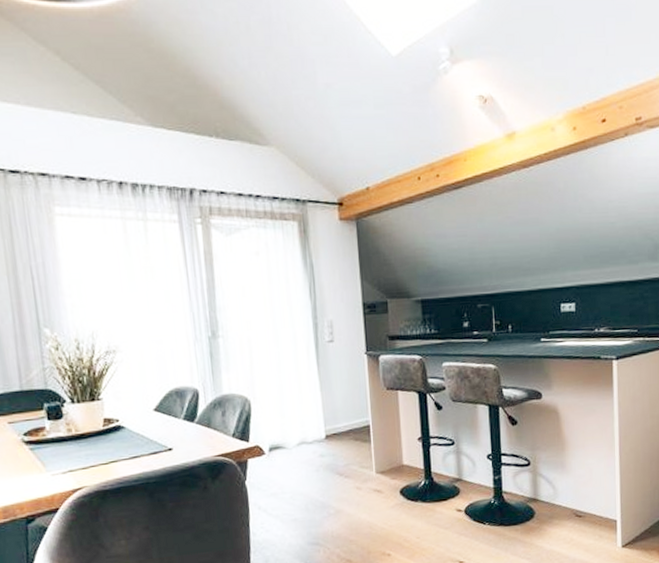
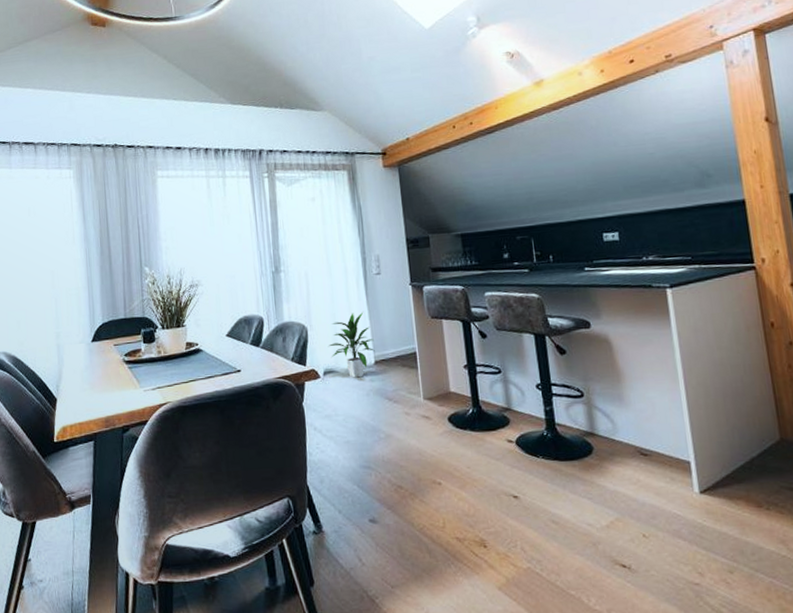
indoor plant: none [274,383,326,454] -> present [328,312,375,378]

